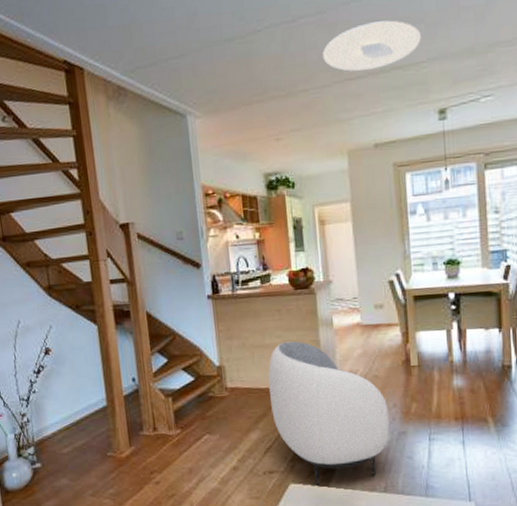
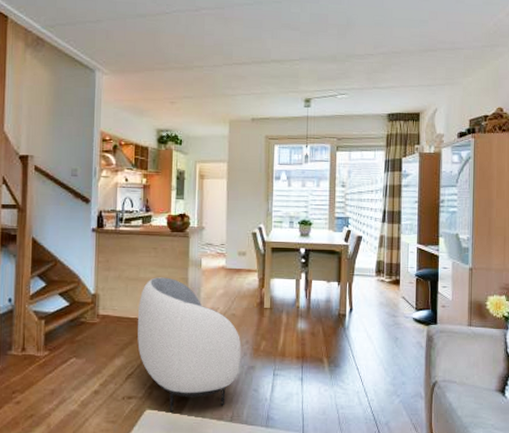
ceiling light: present [323,20,421,72] -> none [217,23,296,60]

